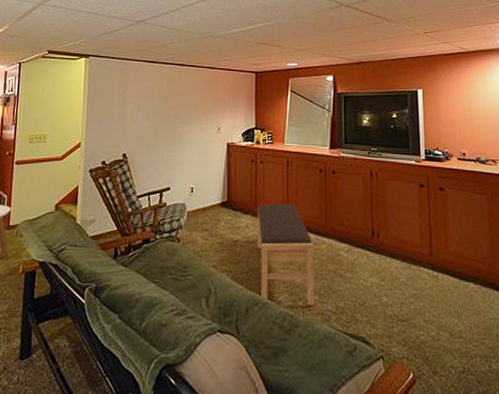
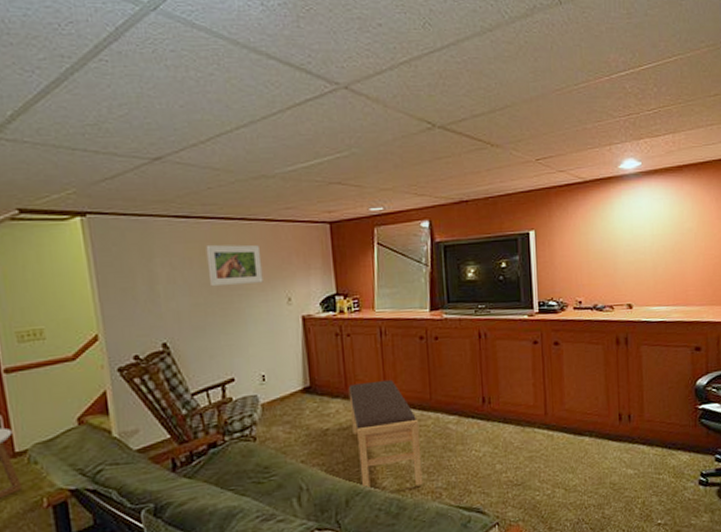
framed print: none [163,83,203,115] -> present [206,244,264,287]

